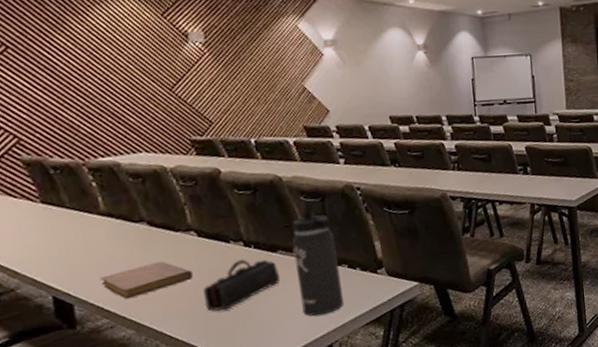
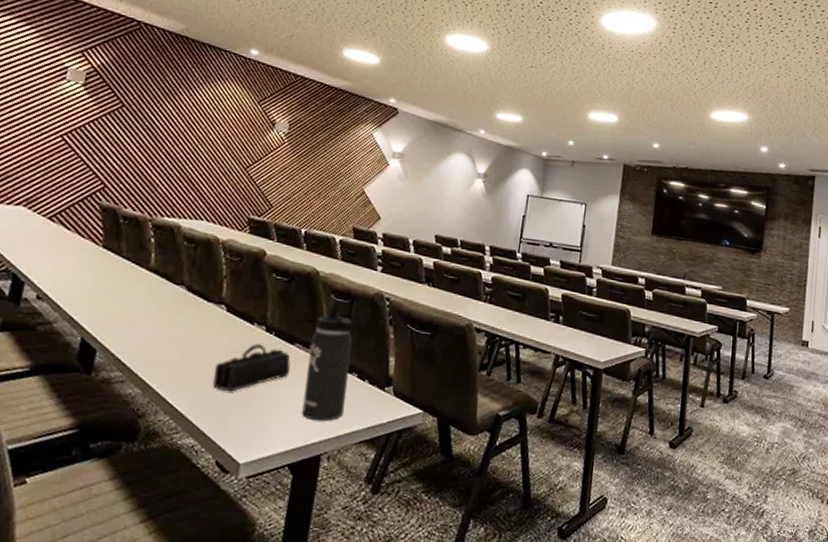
notebook: present [100,260,193,300] -> none [127,326,211,358]

